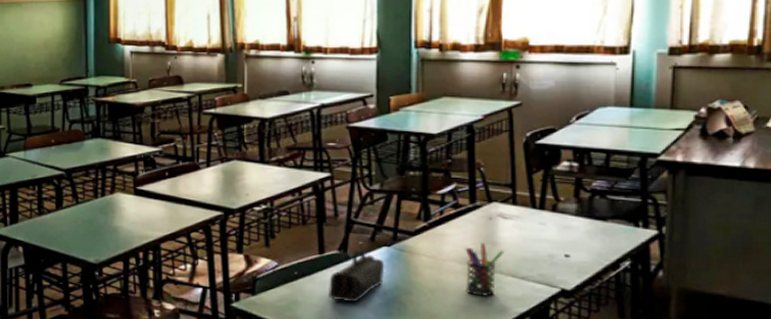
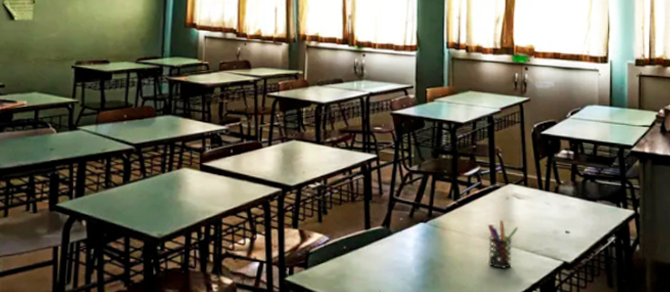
pencil case: present [328,249,385,303] -> none [372,225,422,276]

